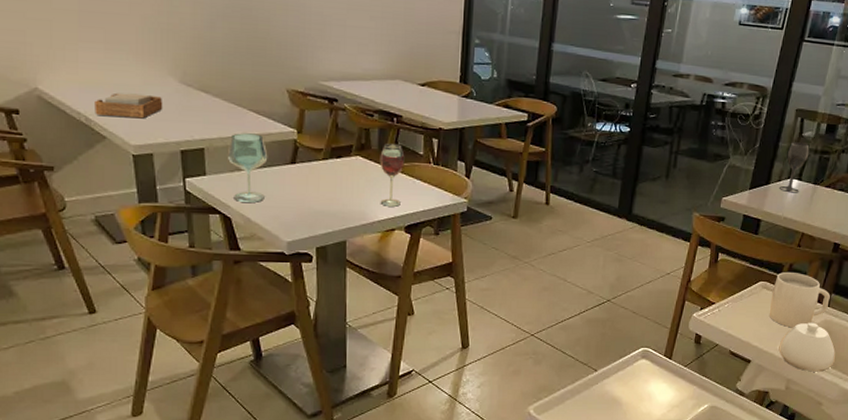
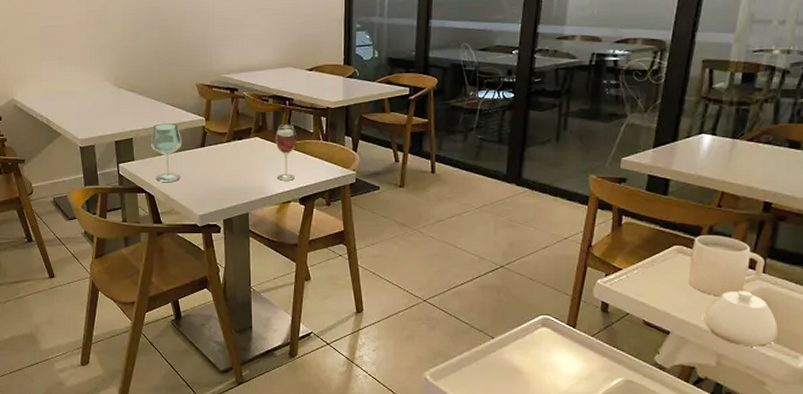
napkin holder: present [95,92,163,119] -> none [53,97,102,117]
wine glass: present [780,142,810,193] -> none [690,95,723,149]

